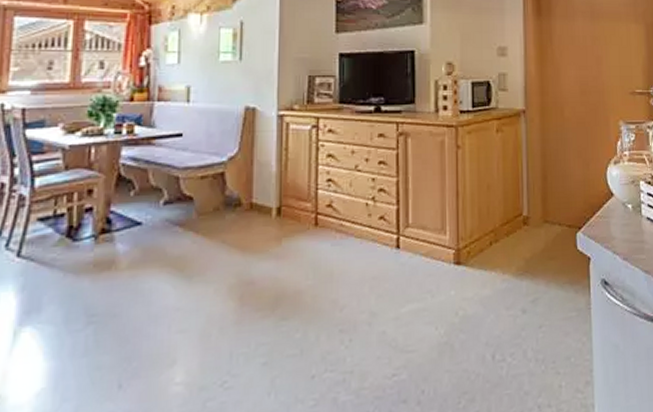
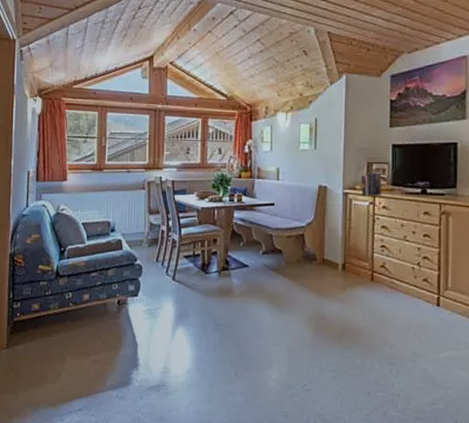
books: none [300,87,328,118] -> present [360,172,382,196]

